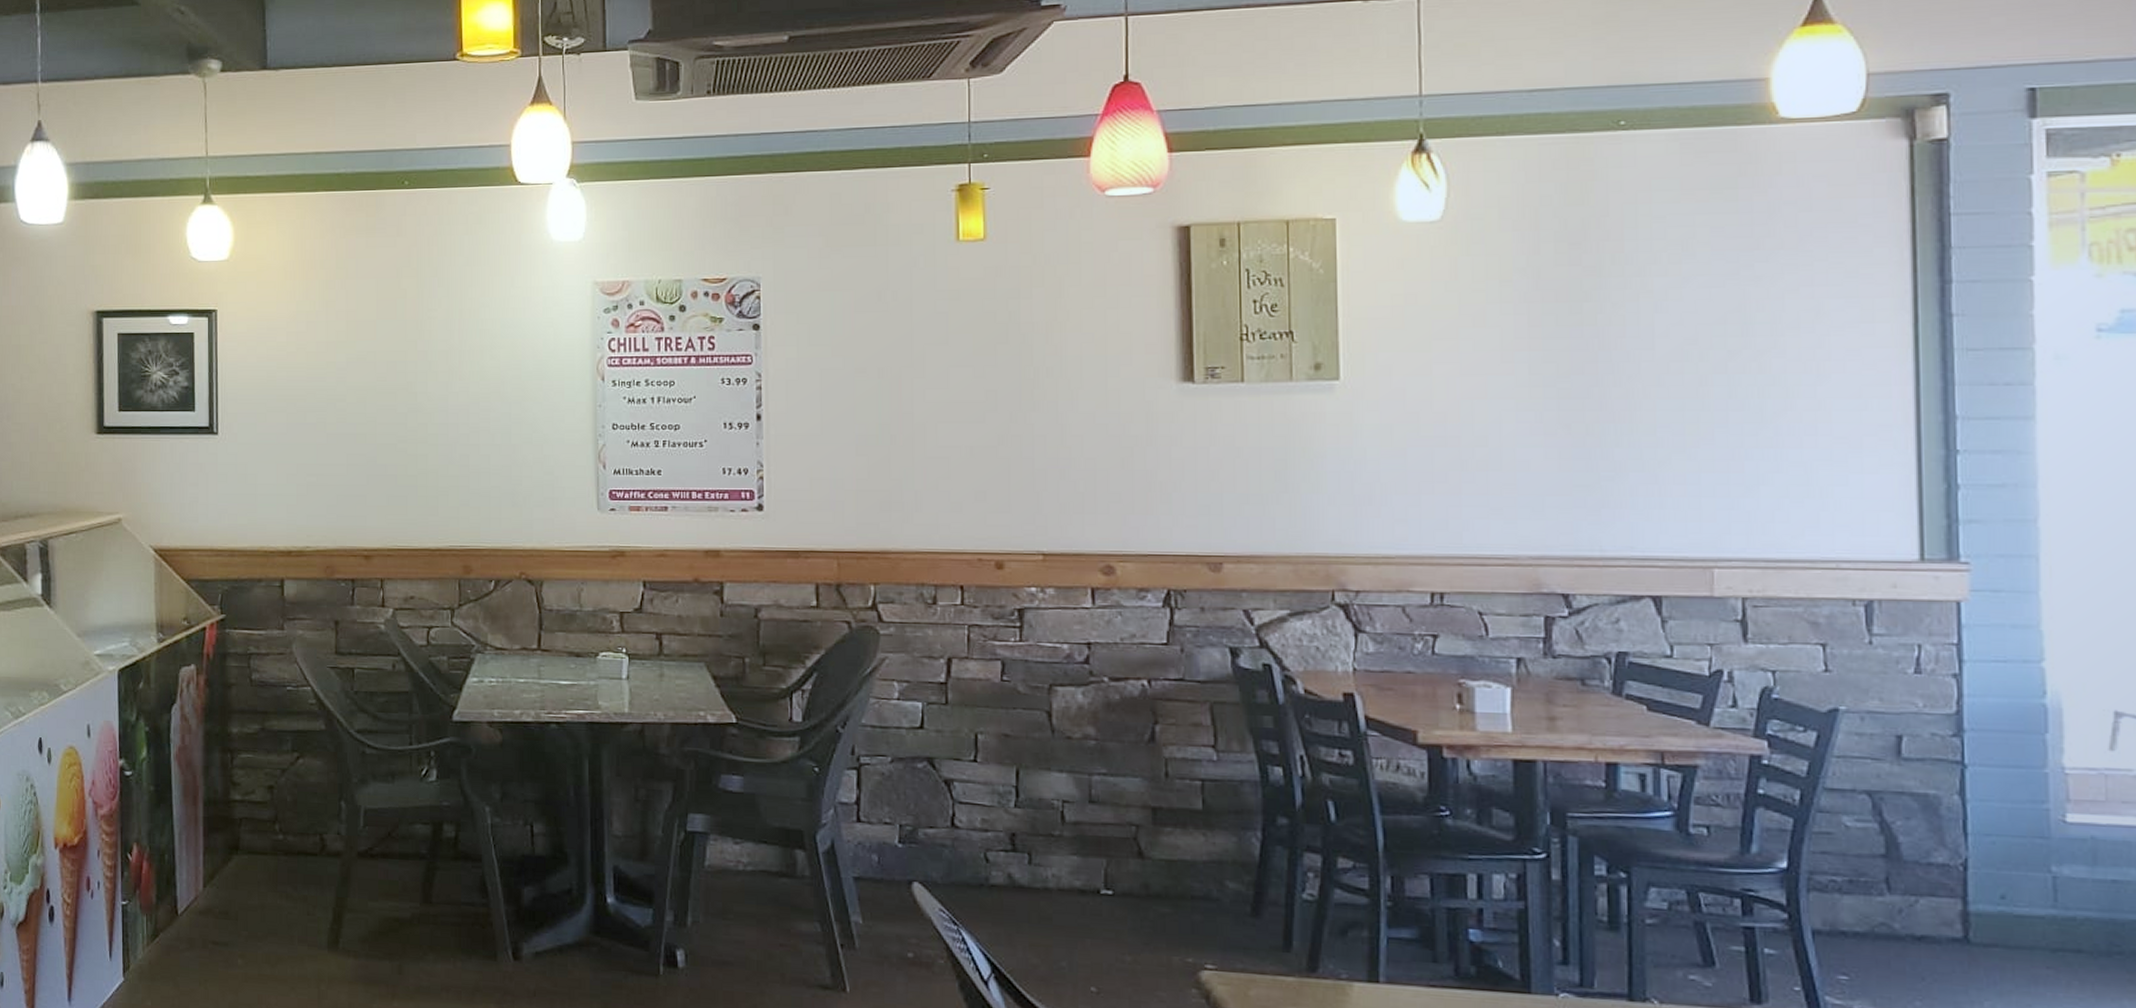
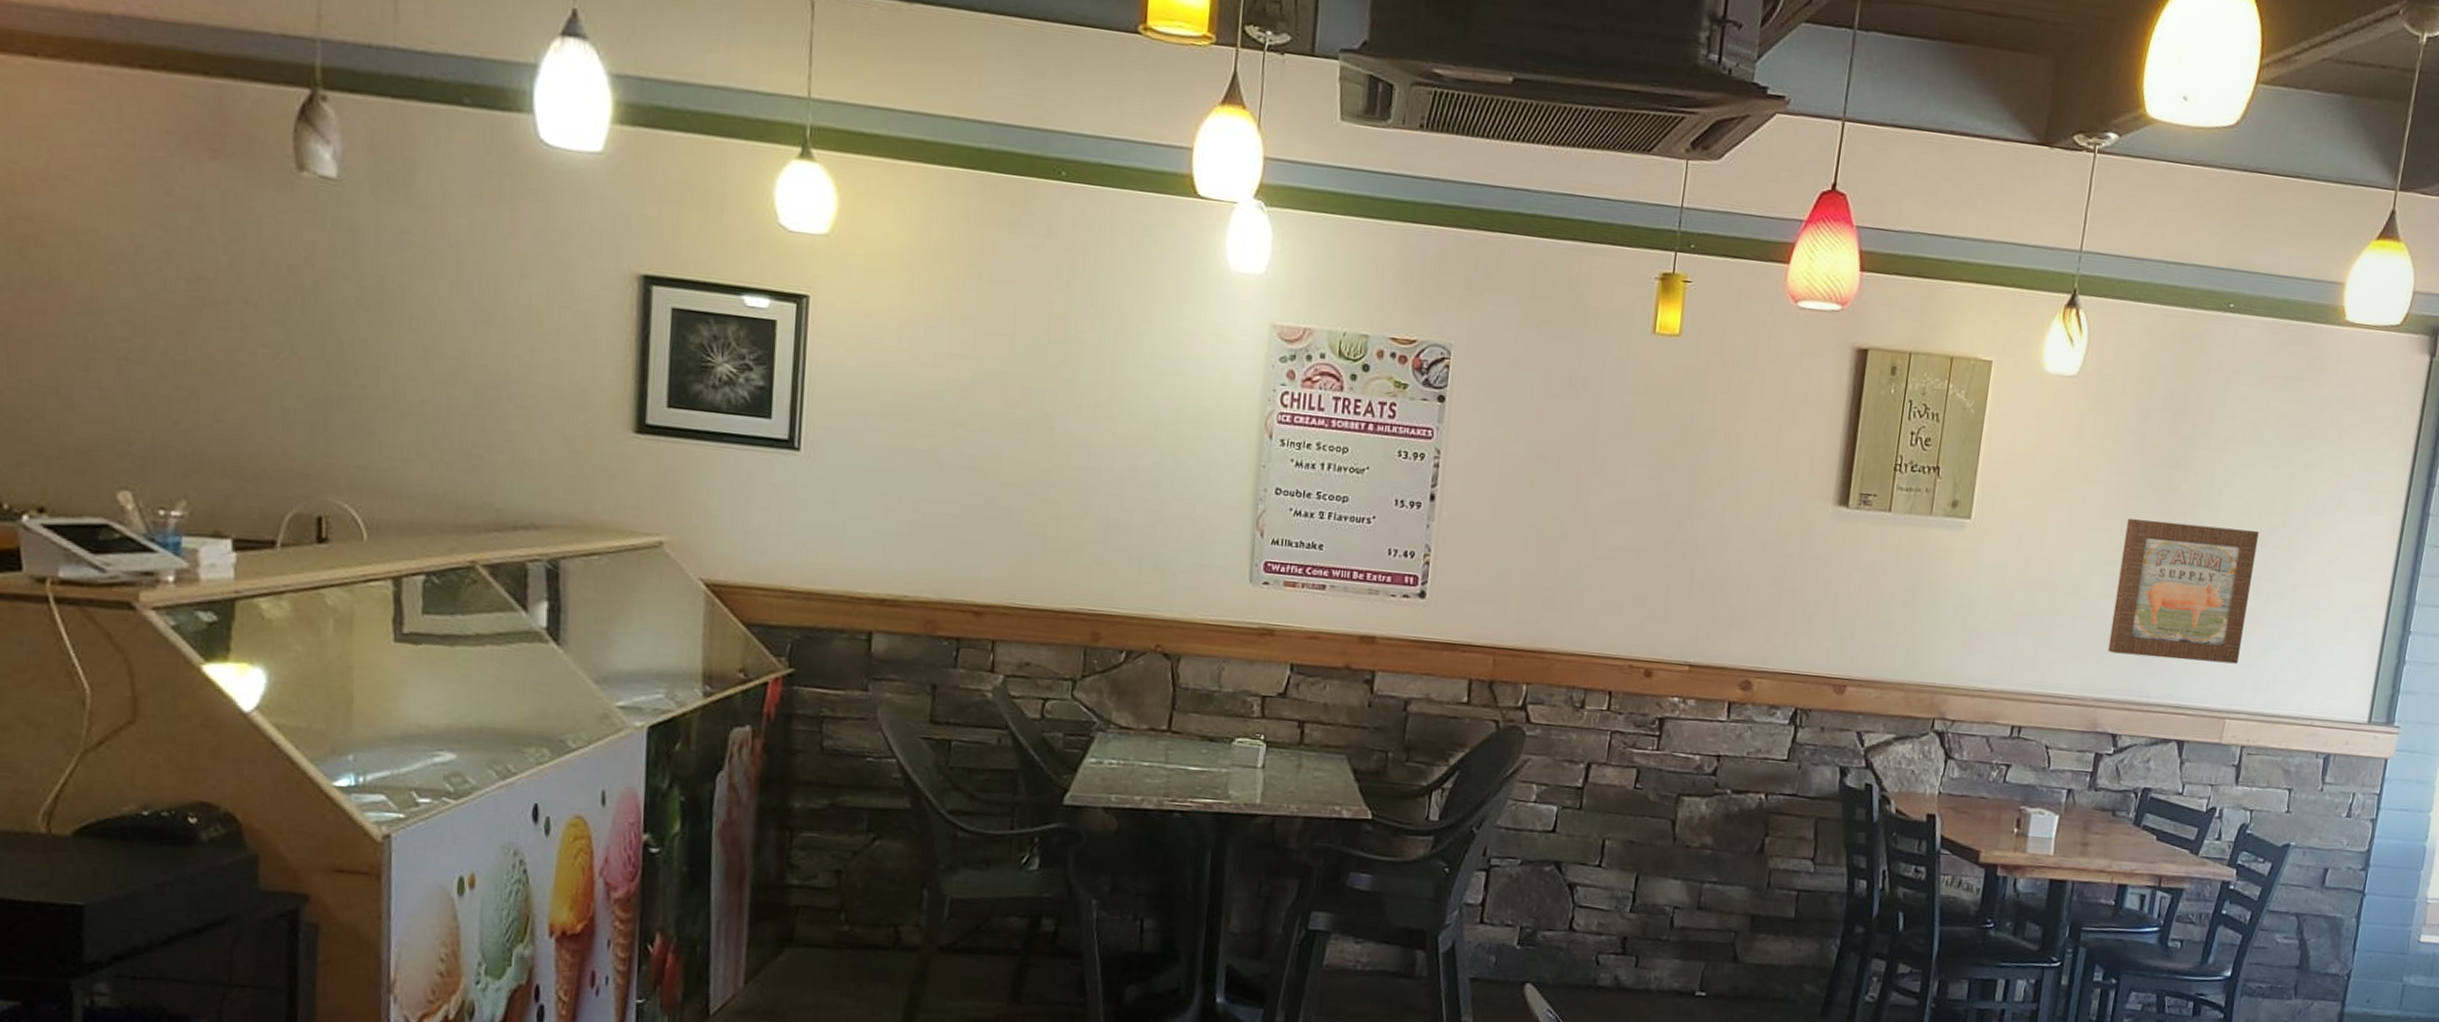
wall art: none [1535,358,1716,507] -> present [2108,519,2259,664]

